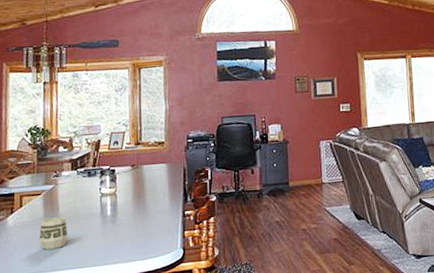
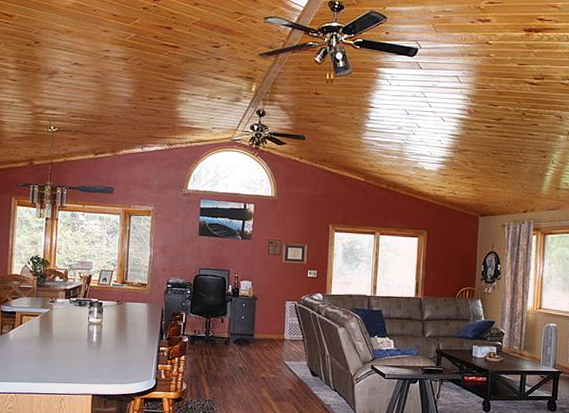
cup: present [38,216,68,250] -> none [34,337,59,364]

